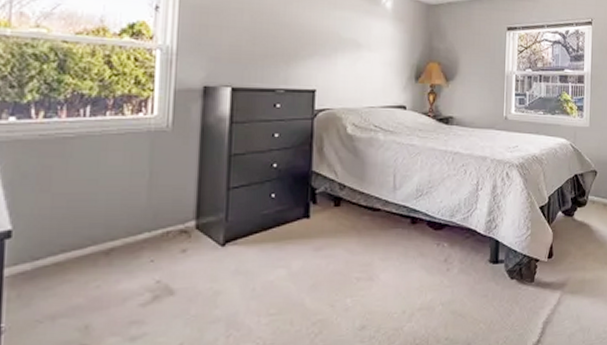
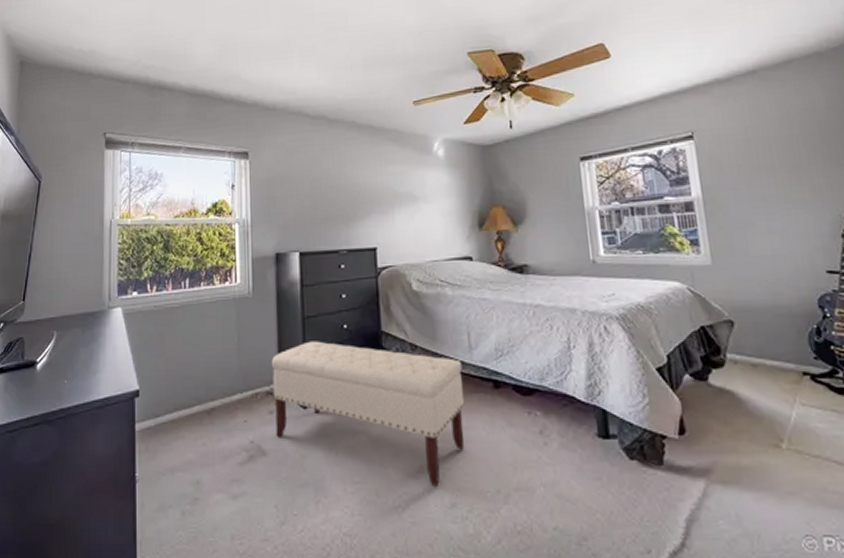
bench: none [187,179,385,312] -> present [271,341,465,486]

